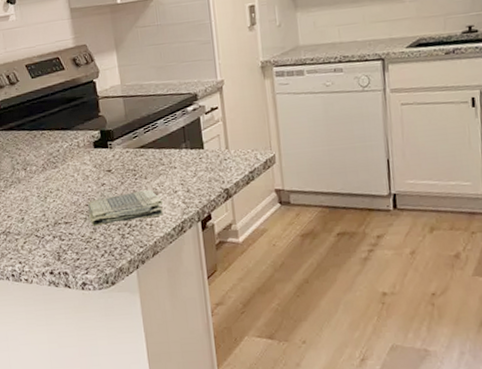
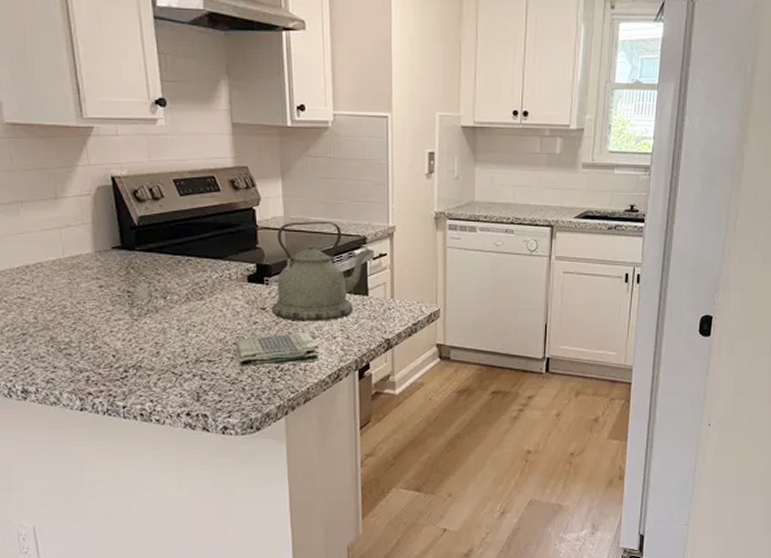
kettle: none [116,83,202,180] -> present [272,221,370,322]

